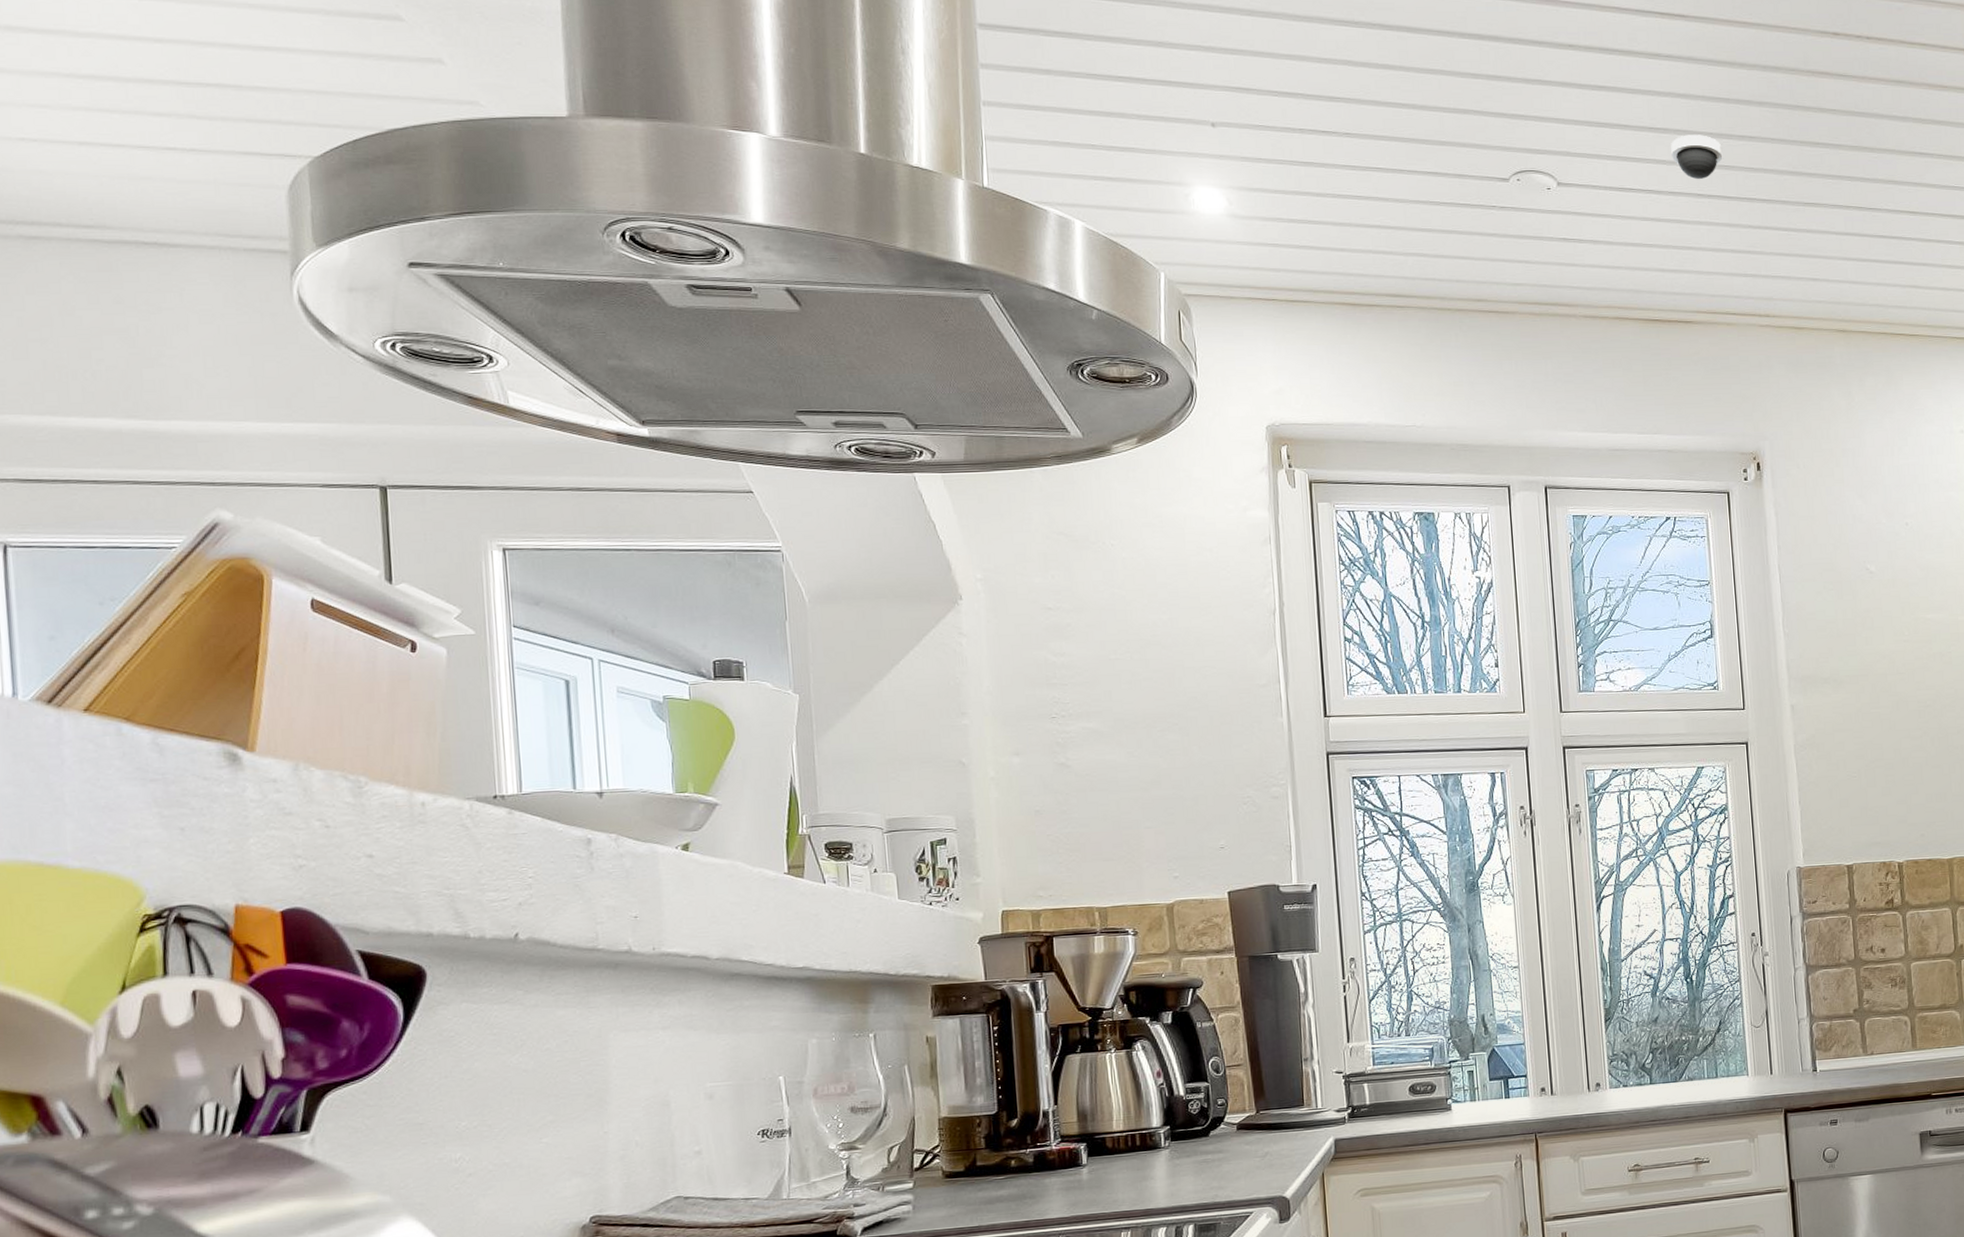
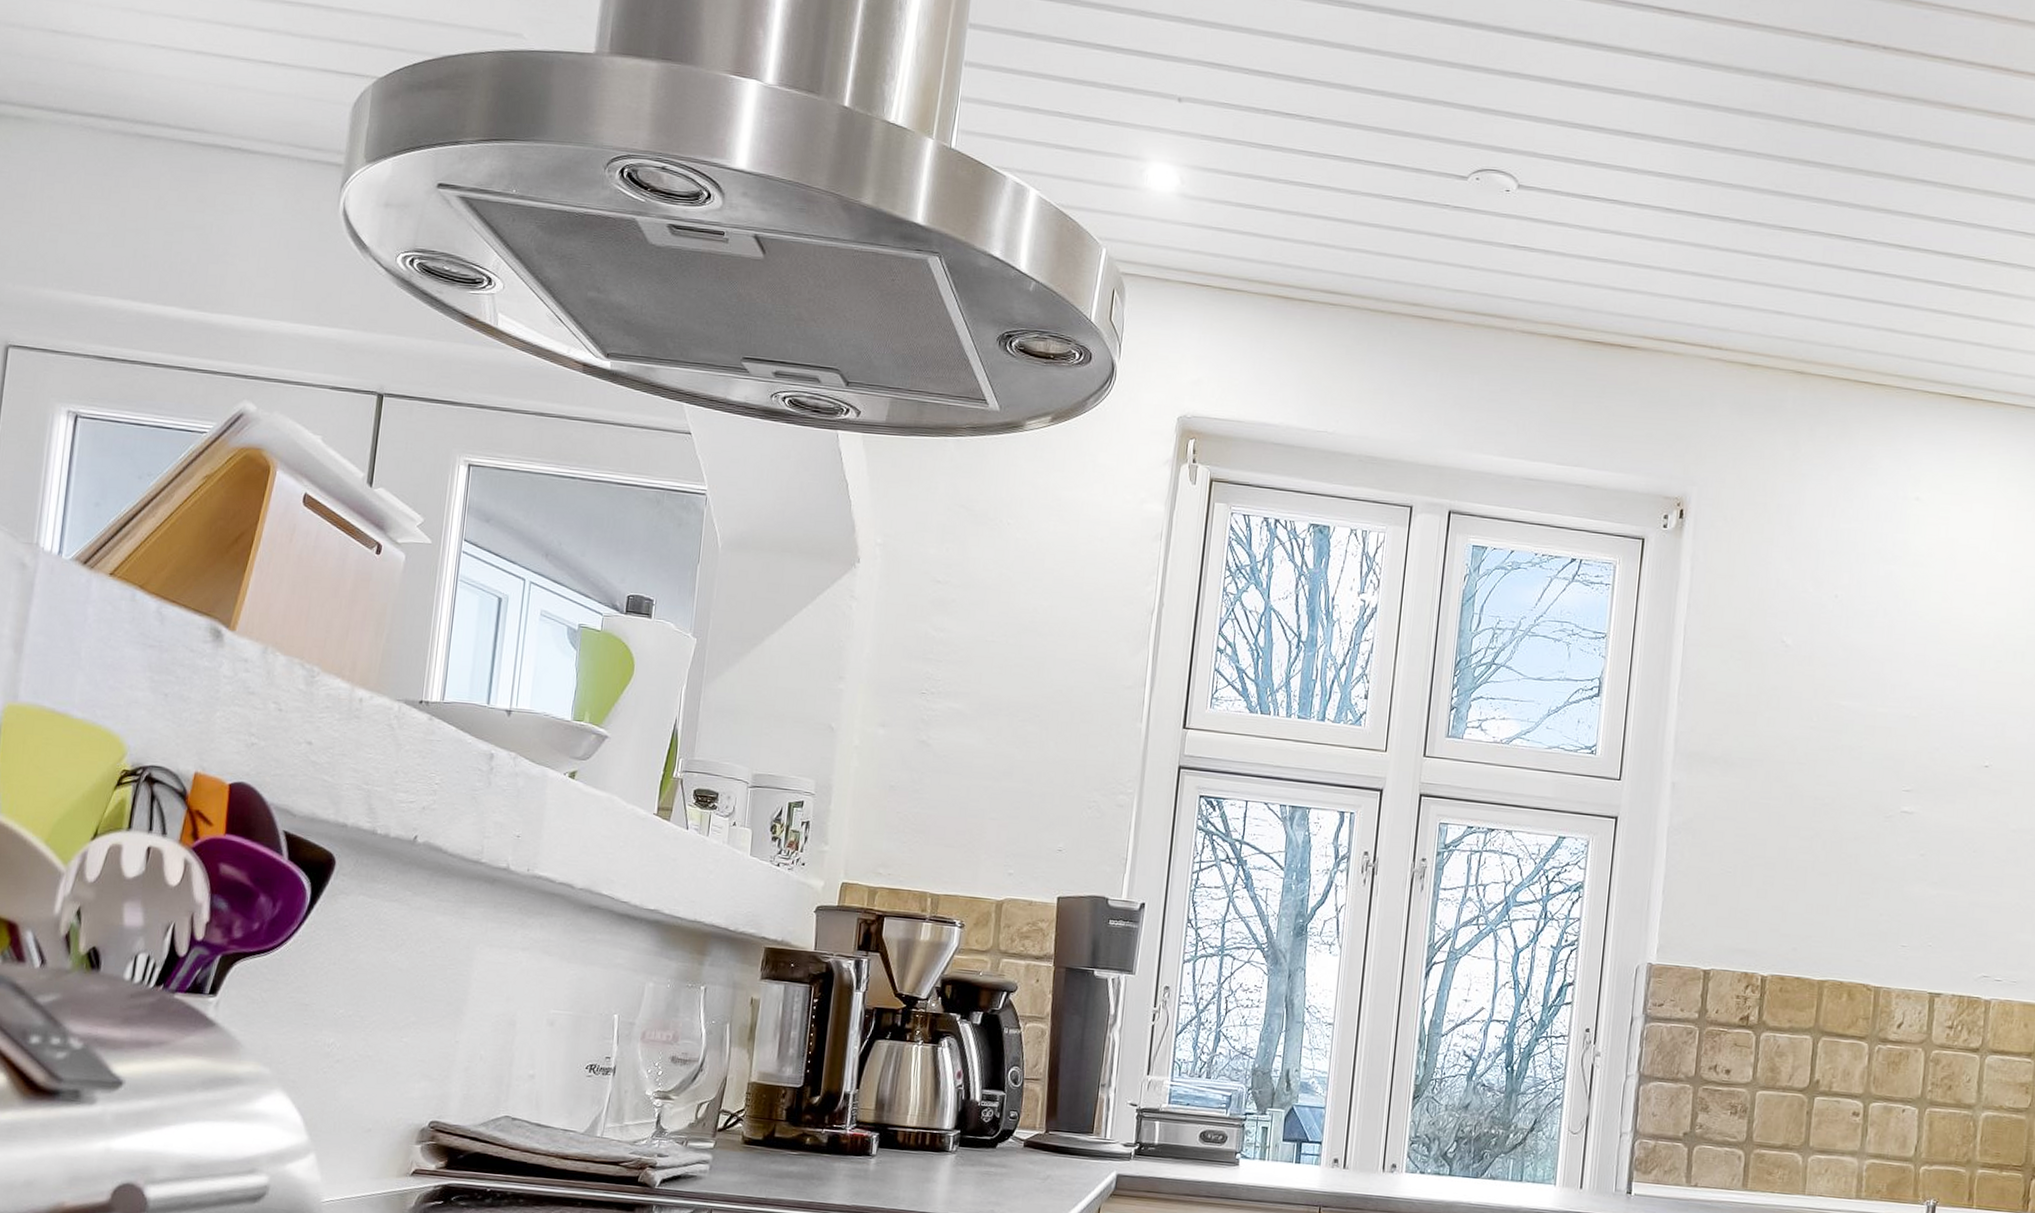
dome security camera: present [1671,135,1723,180] -> none [1645,142,1702,193]

